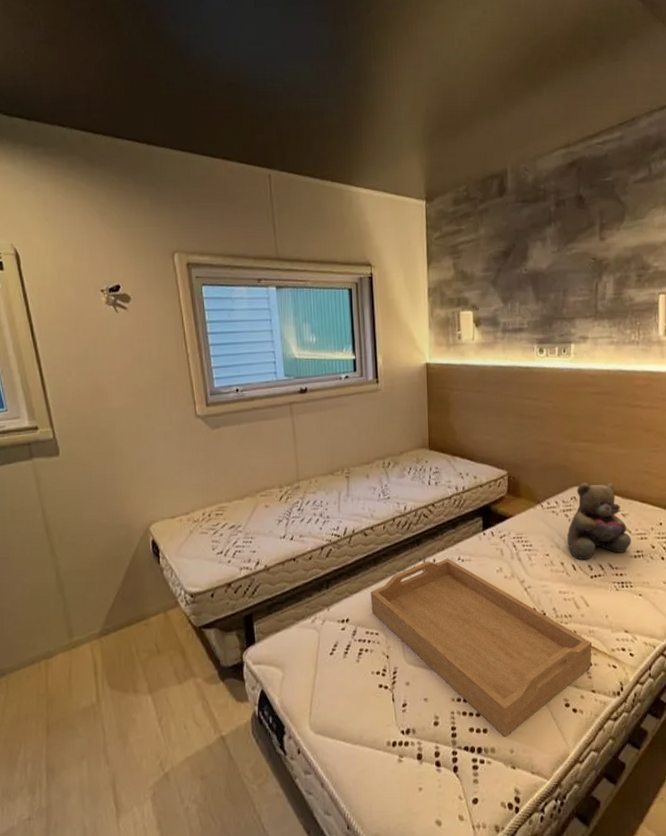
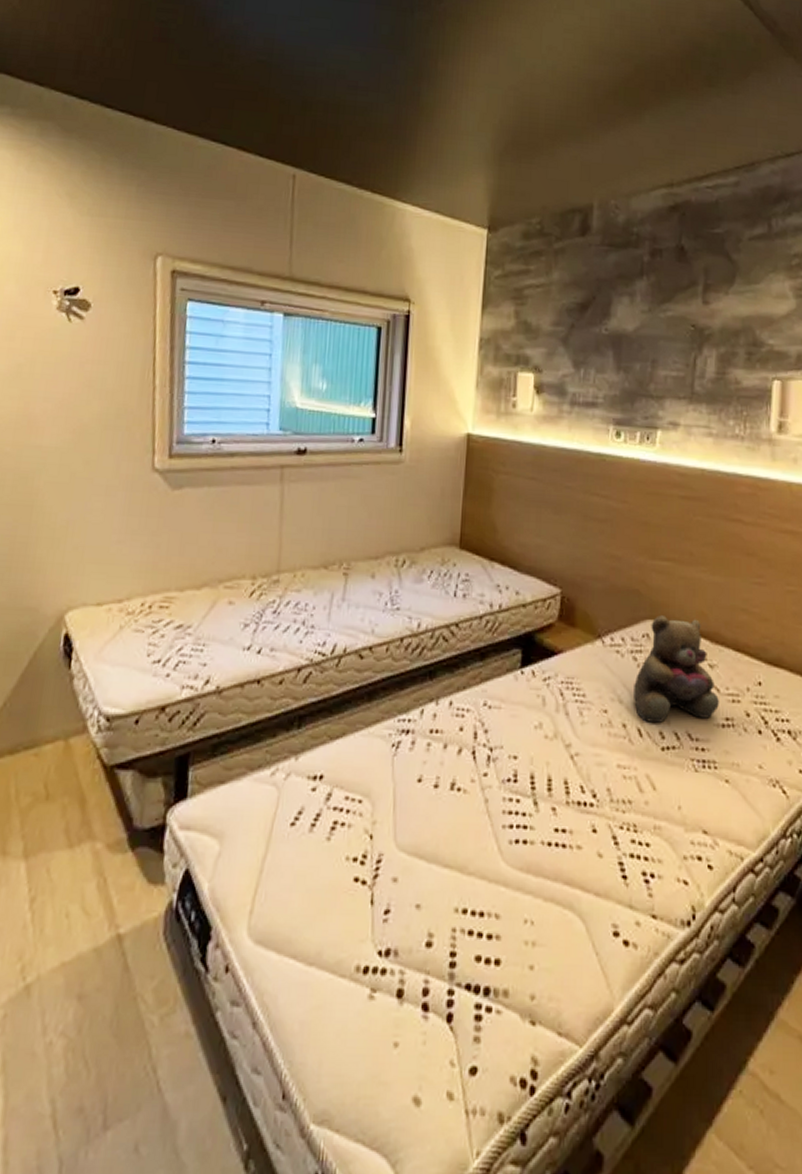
serving tray: present [370,558,592,737] -> none [356,701,656,974]

